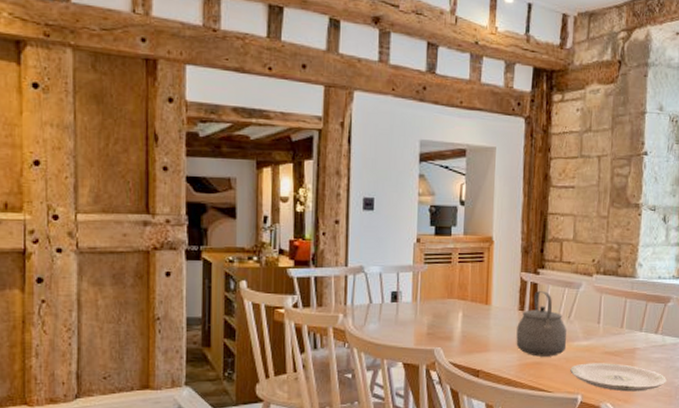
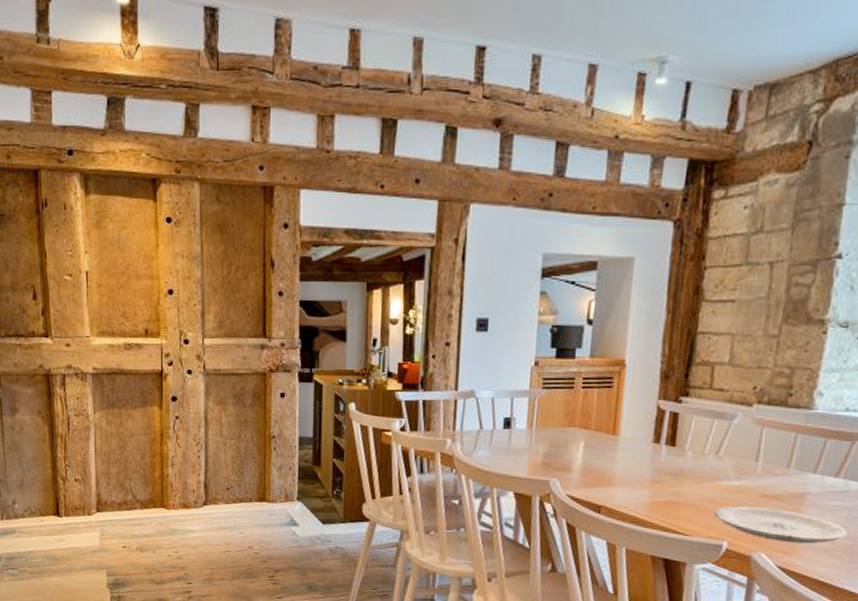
tea kettle: present [516,291,567,357] -> none [647,422,713,496]

